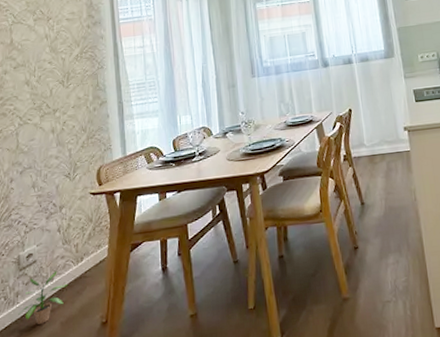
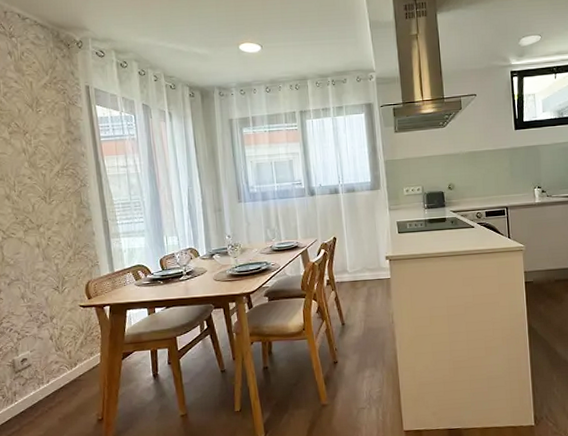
potted plant: present [18,270,67,324] -> none [17,373,63,420]

